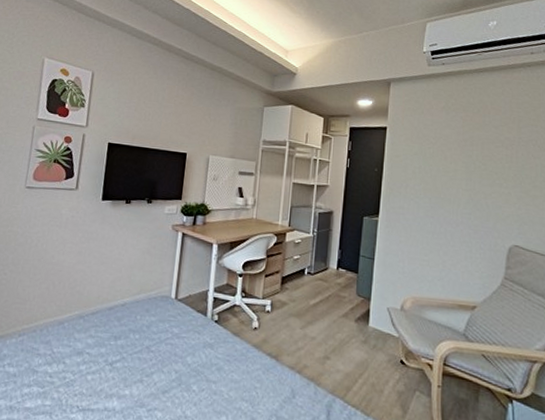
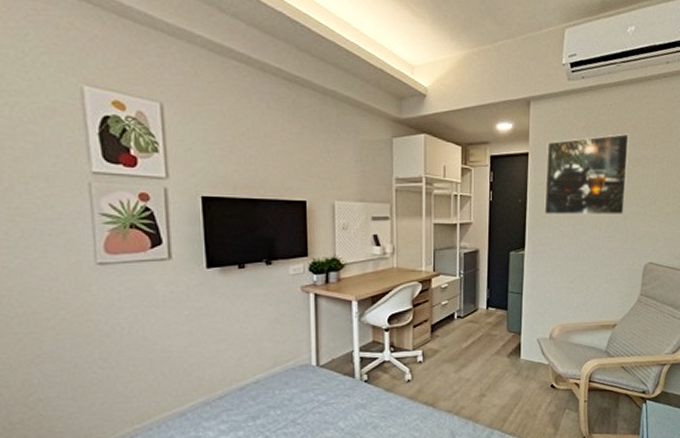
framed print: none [400,116,491,194] -> present [544,133,629,215]

